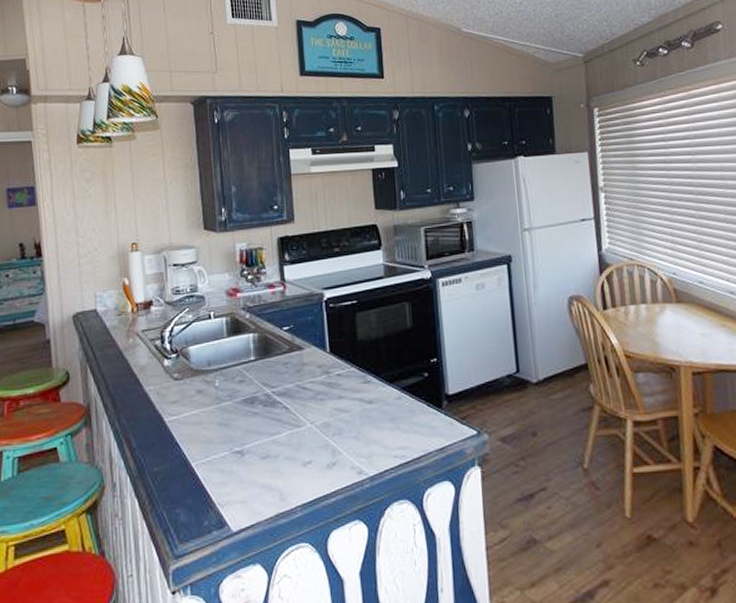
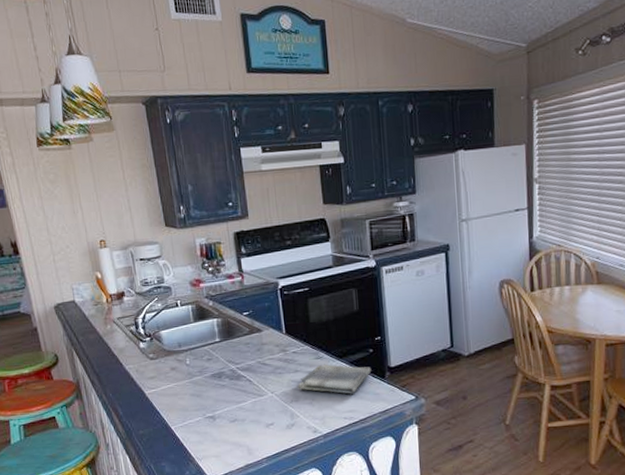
dish towel: none [341,389,427,427] -> present [298,364,372,394]

